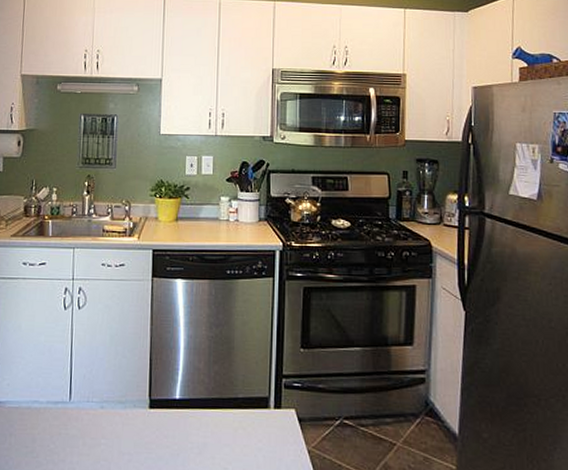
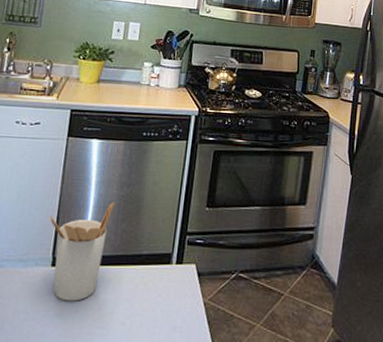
utensil holder: none [143,343,205,445] -> present [49,202,115,301]

